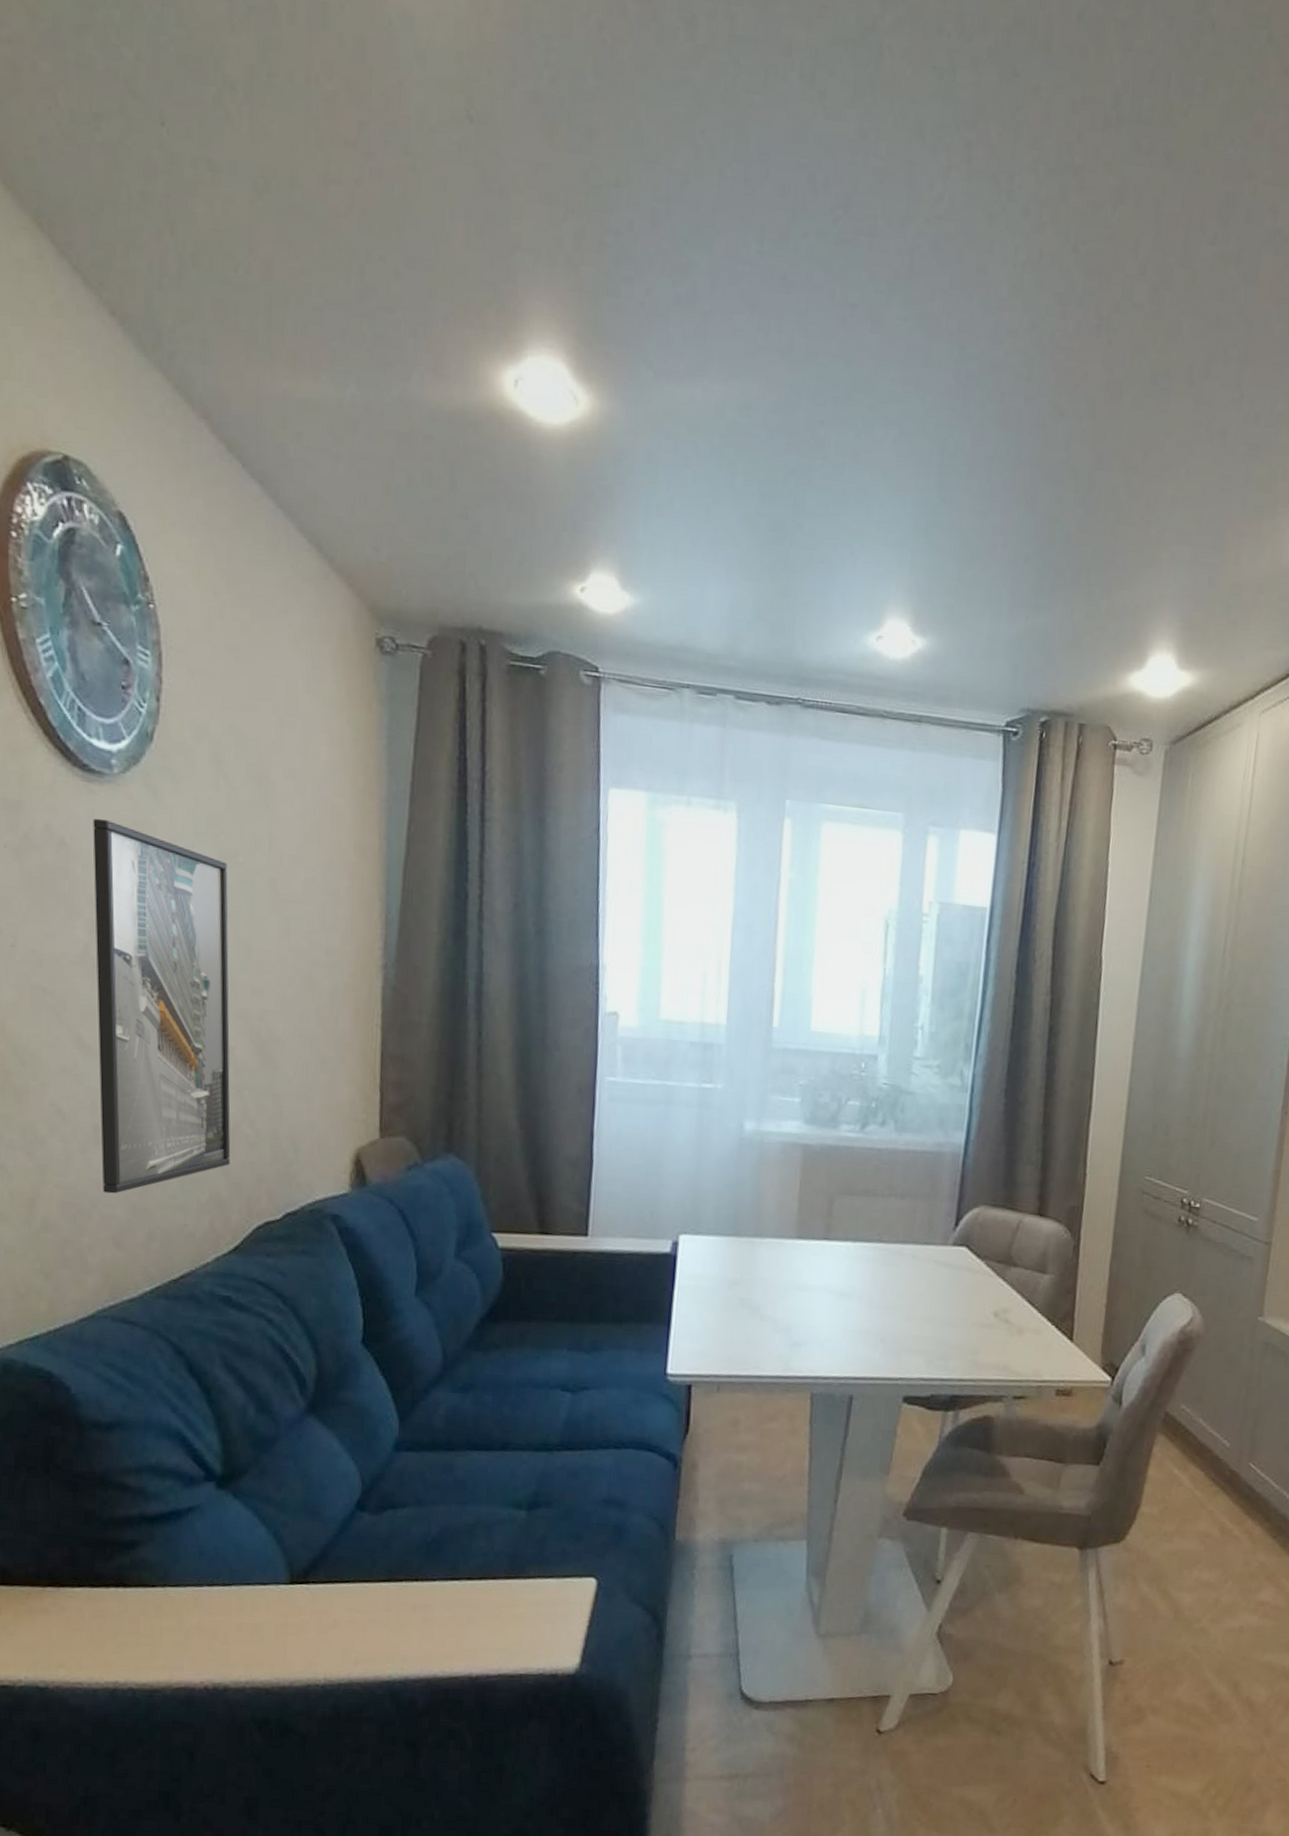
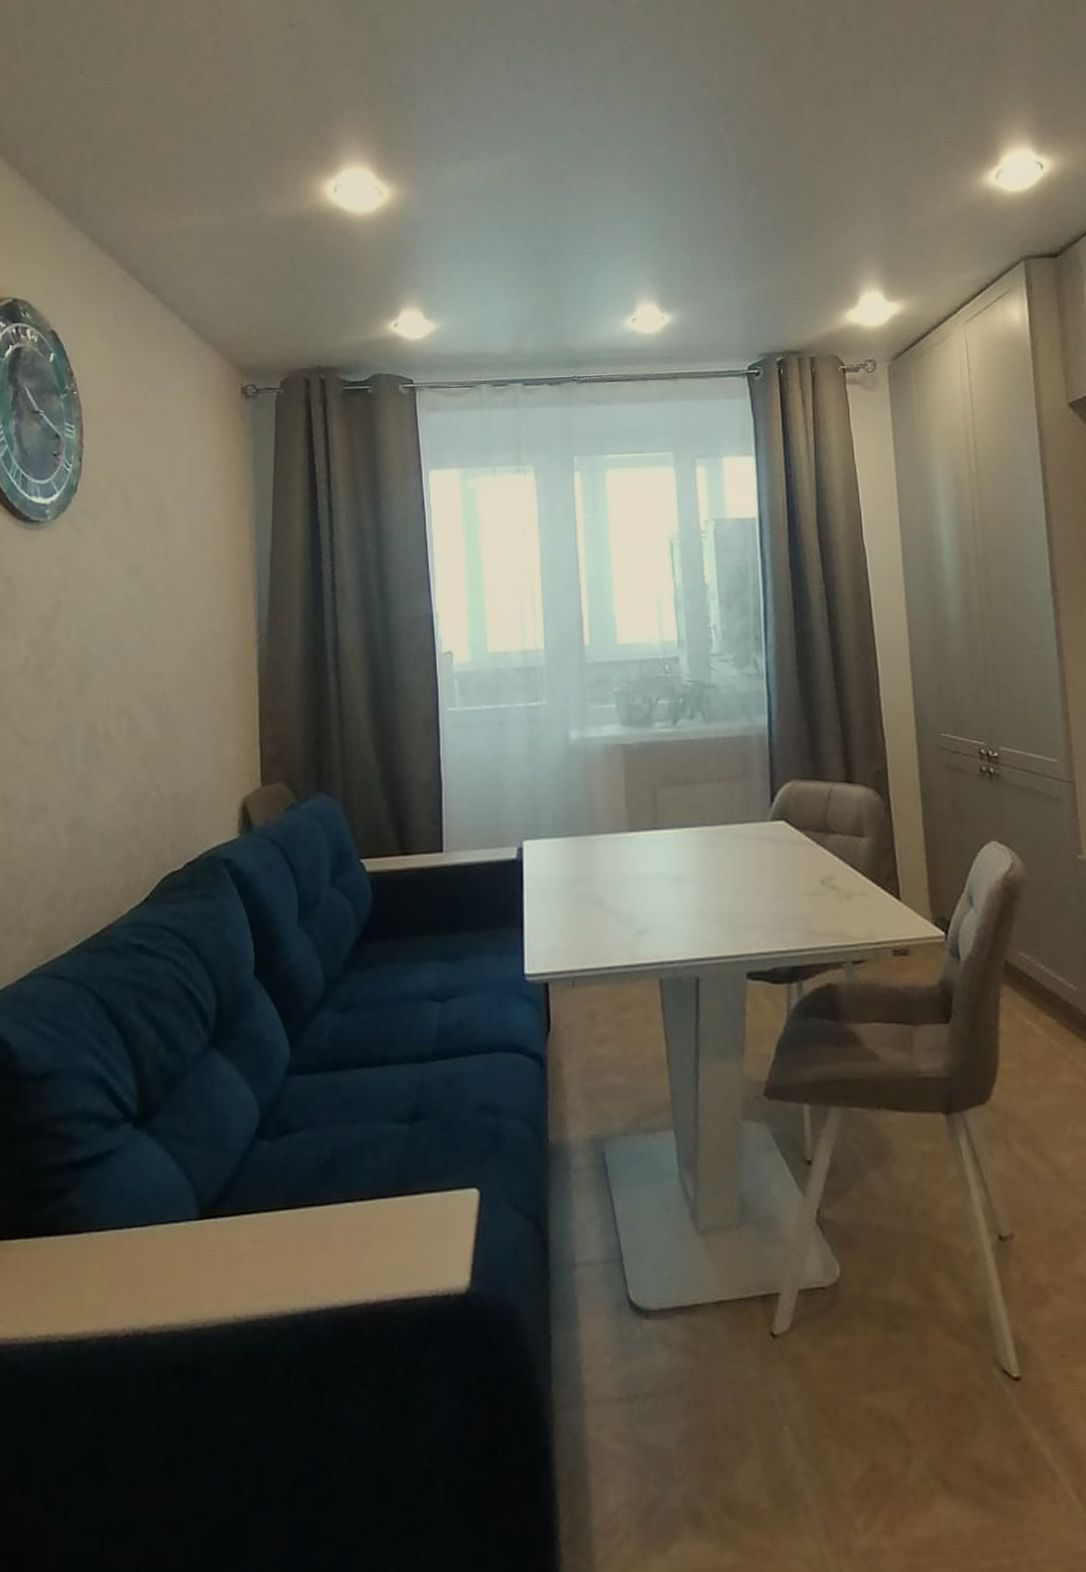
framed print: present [93,818,231,1194] -> none [32,556,141,864]

